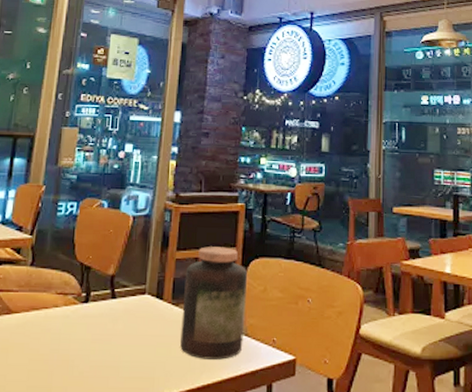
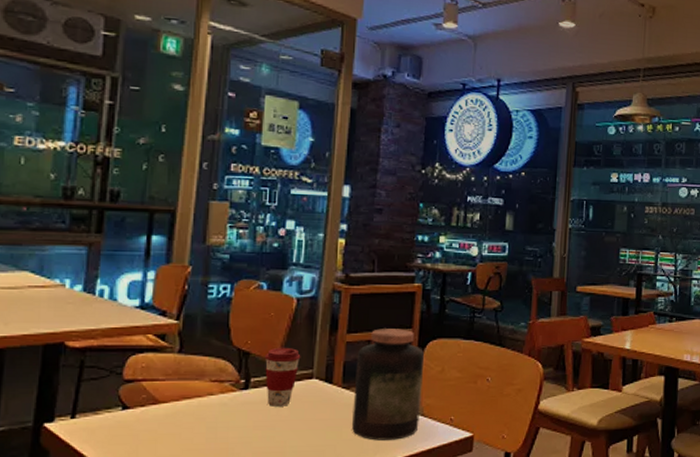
coffee cup: none [103,262,136,321] -> present [264,347,301,407]

